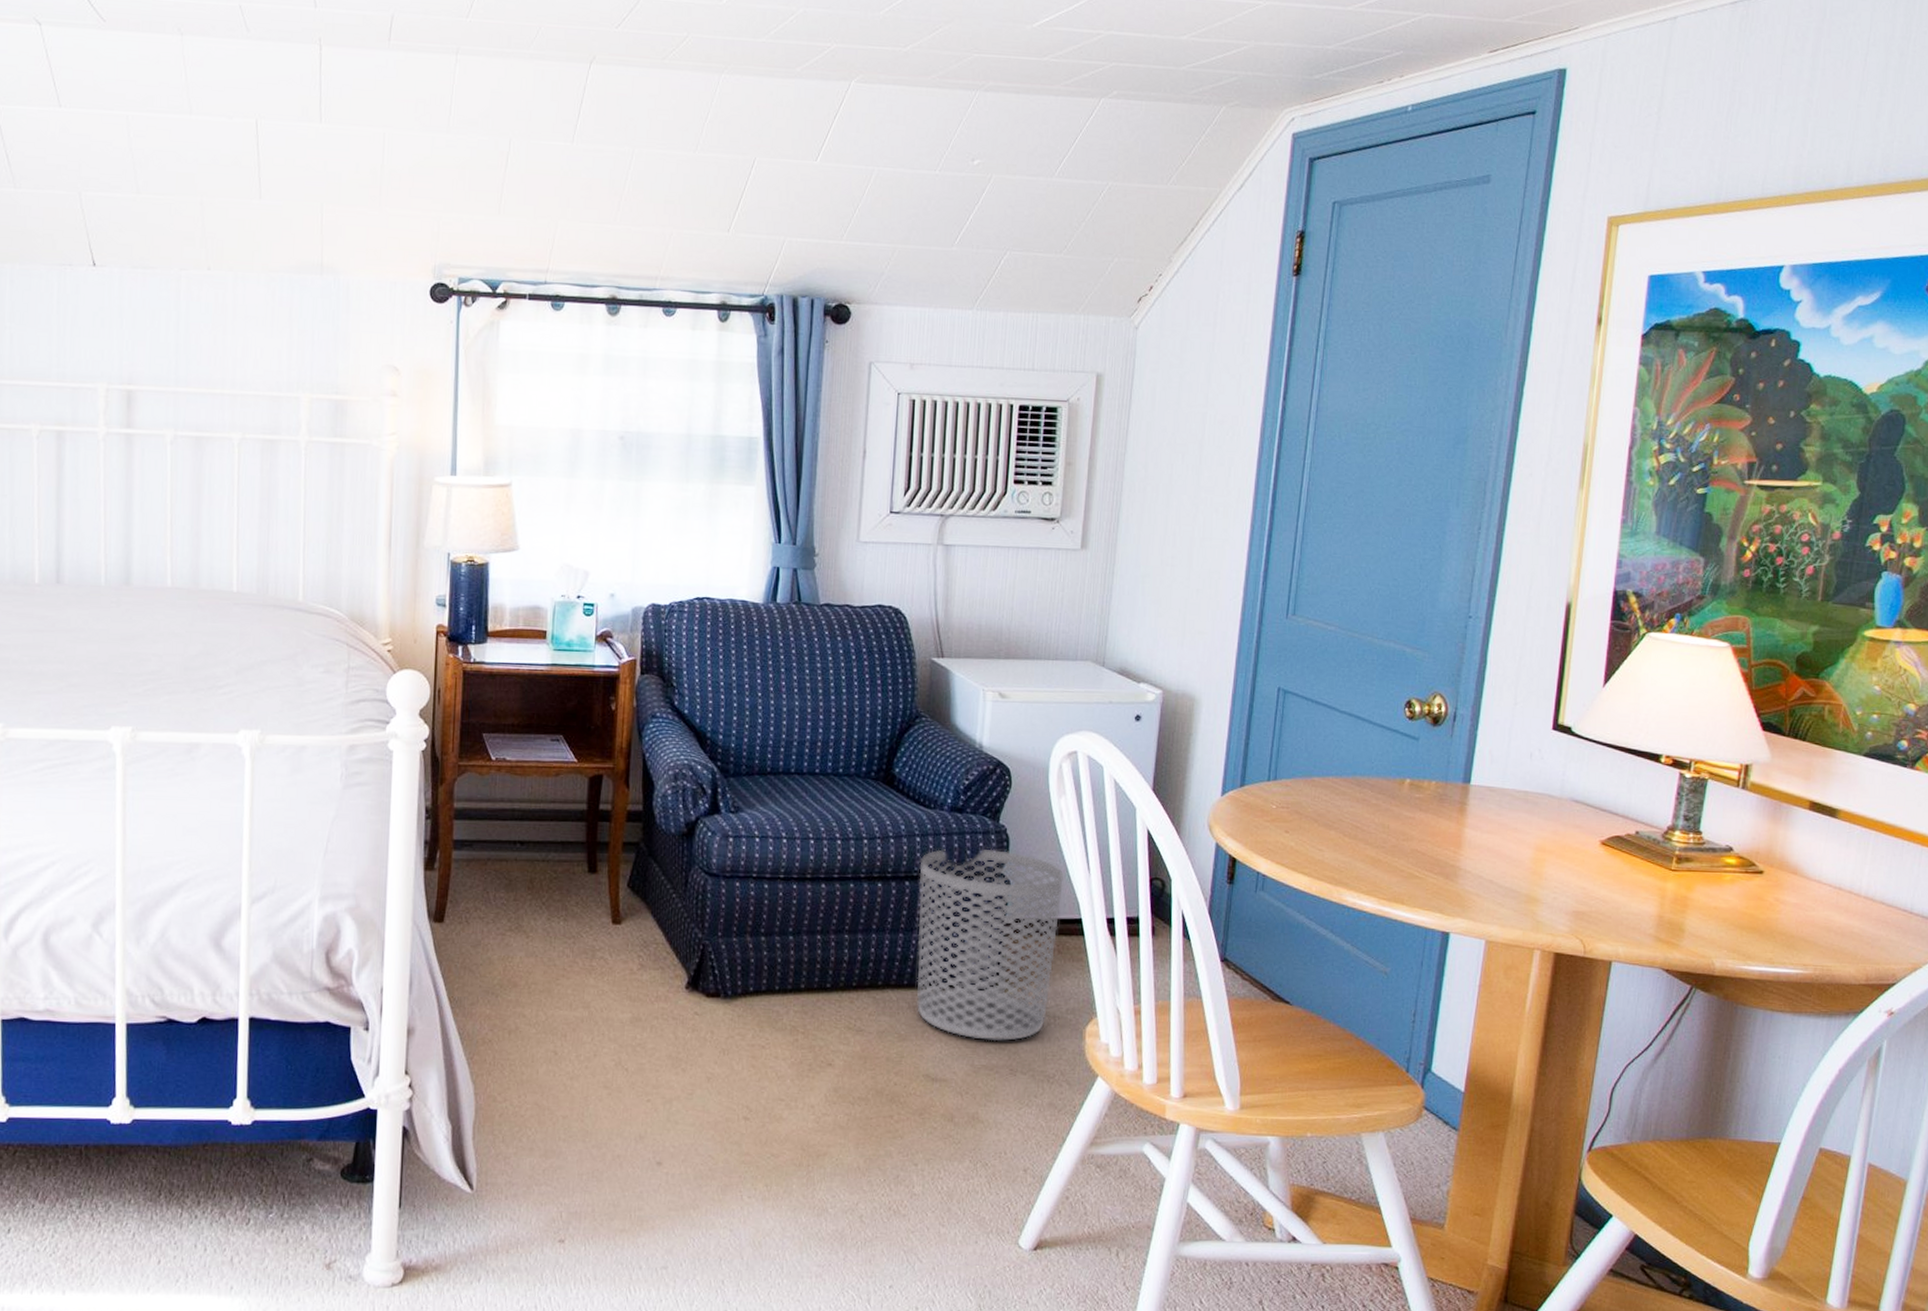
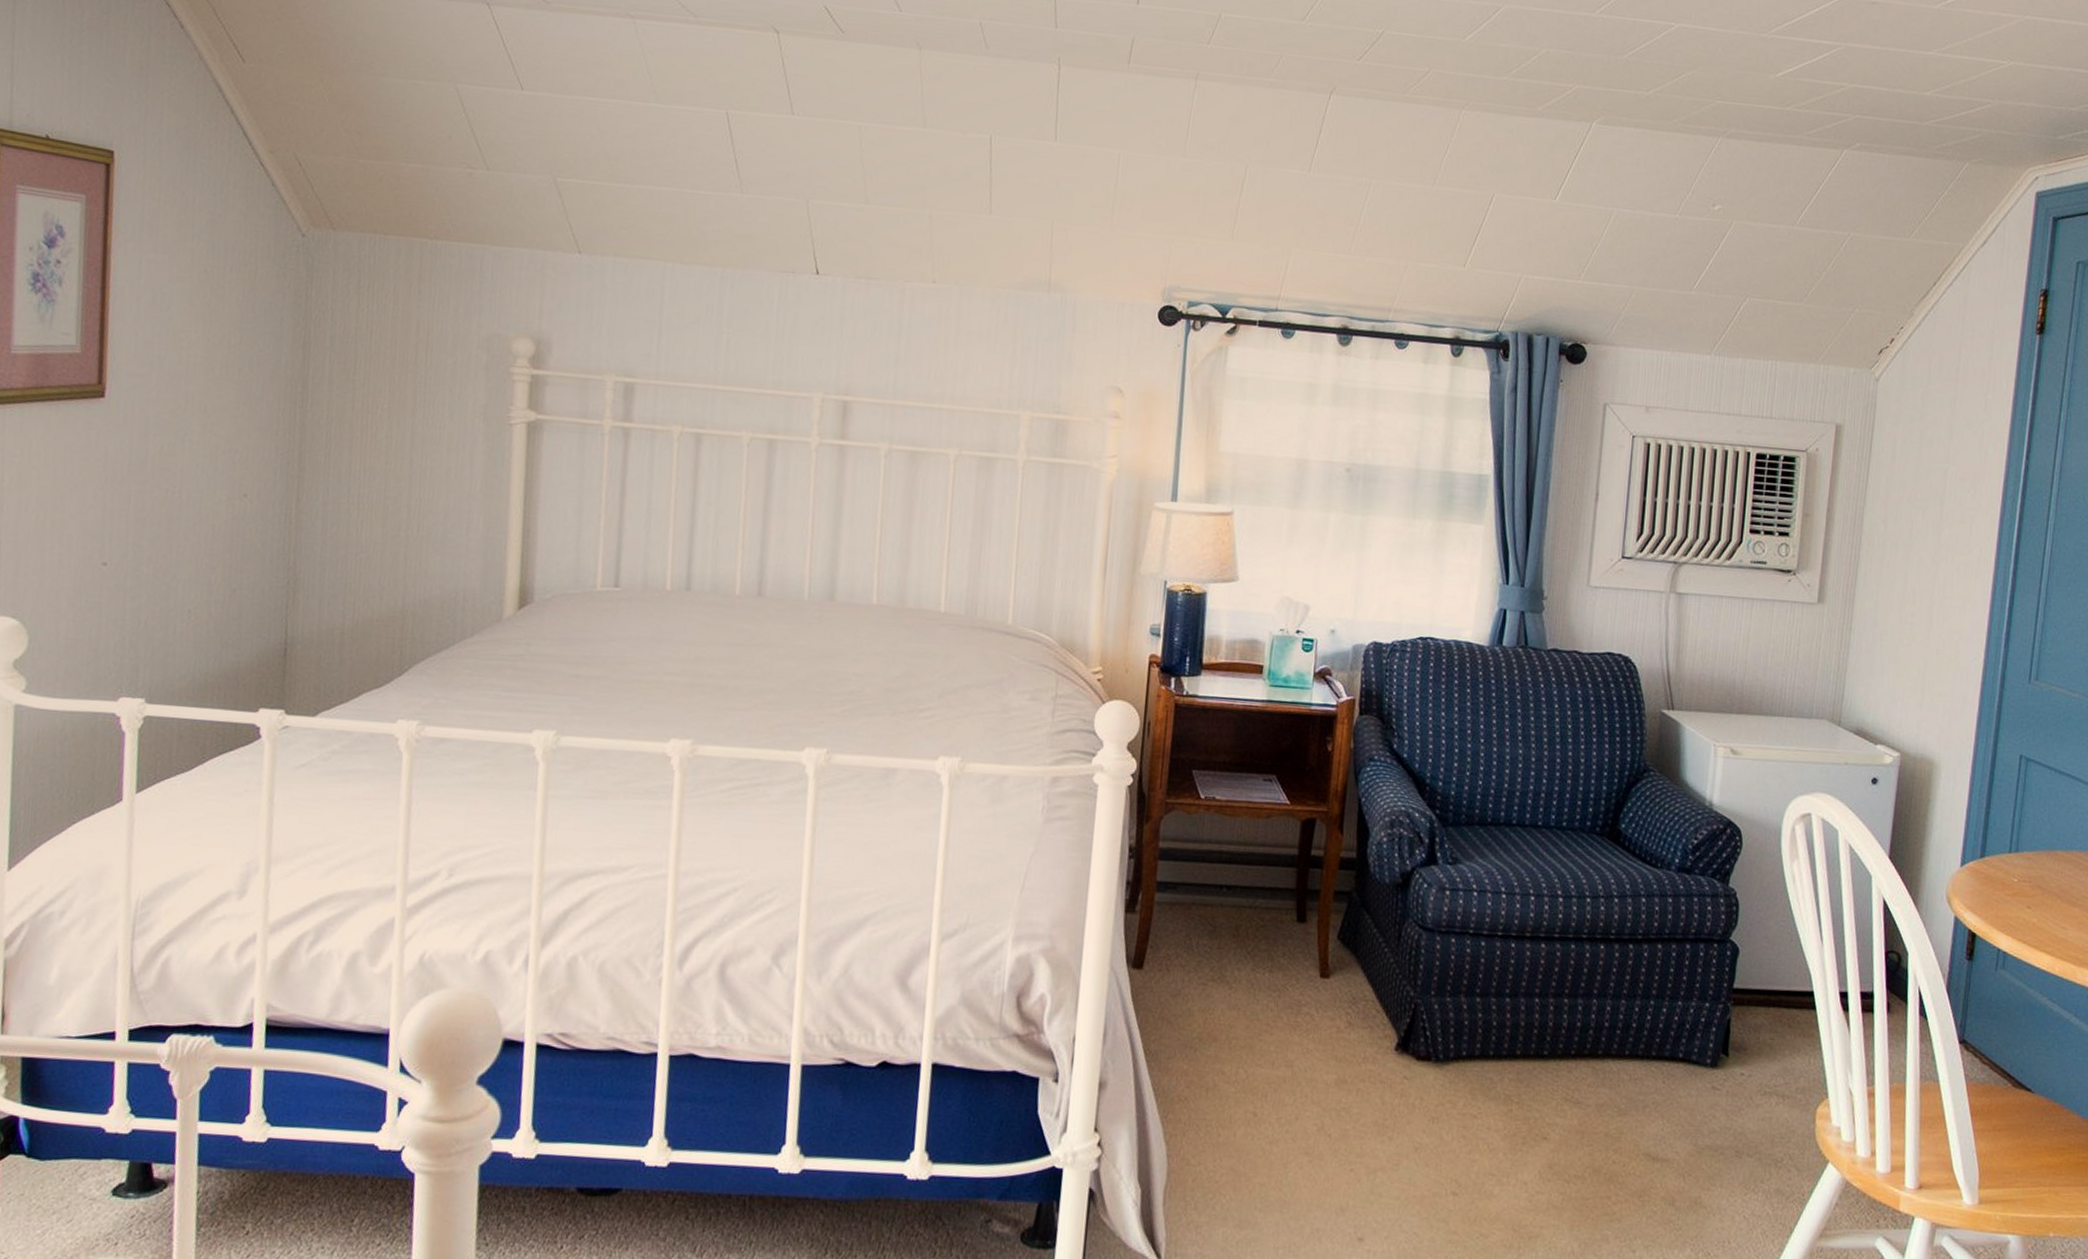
waste bin: present [917,849,1065,1041] -> none [1638,911,1796,1121]

